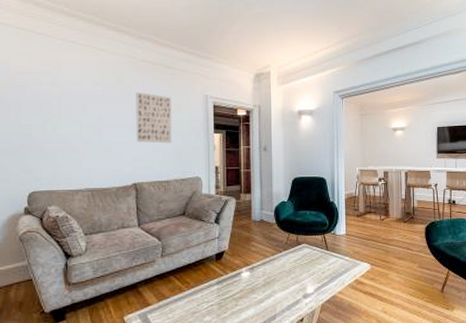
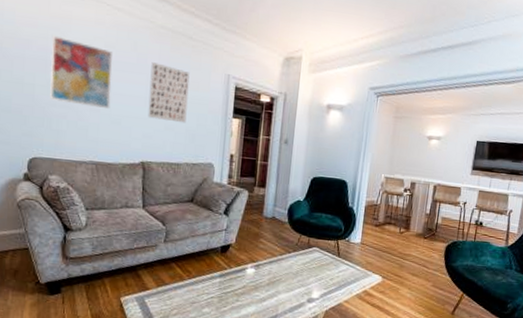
wall art: none [44,79,101,139] -> present [50,35,112,108]

